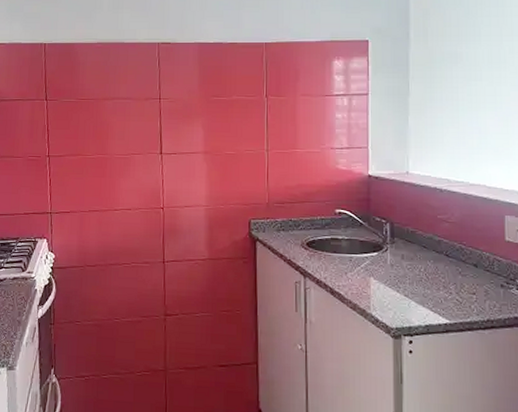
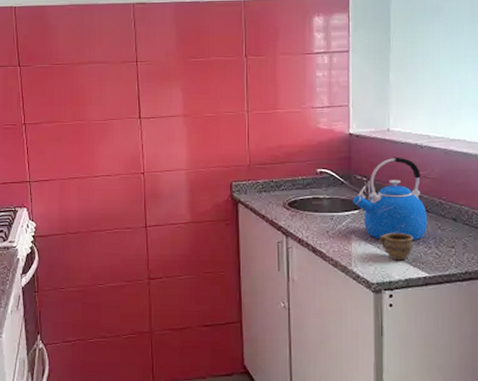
kettle: none [372,199,448,285] -> present [353,157,428,240]
cup: none [399,277,434,306] -> present [380,233,414,261]

